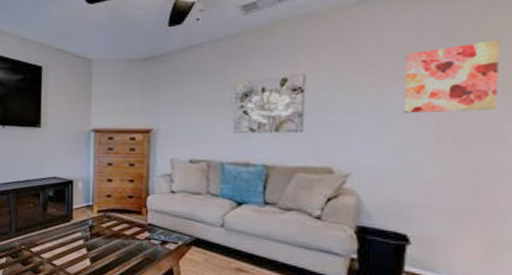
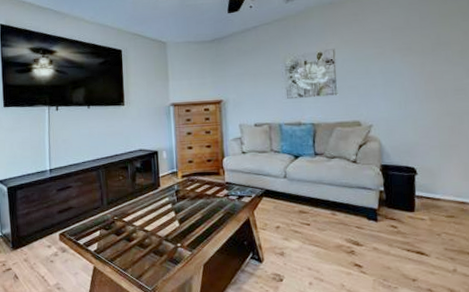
wall art: present [404,40,500,114] -> none [400,20,459,76]

